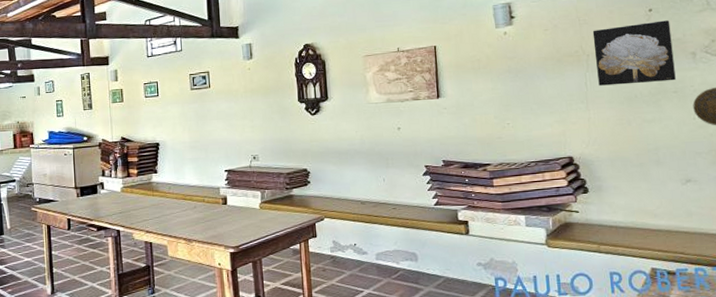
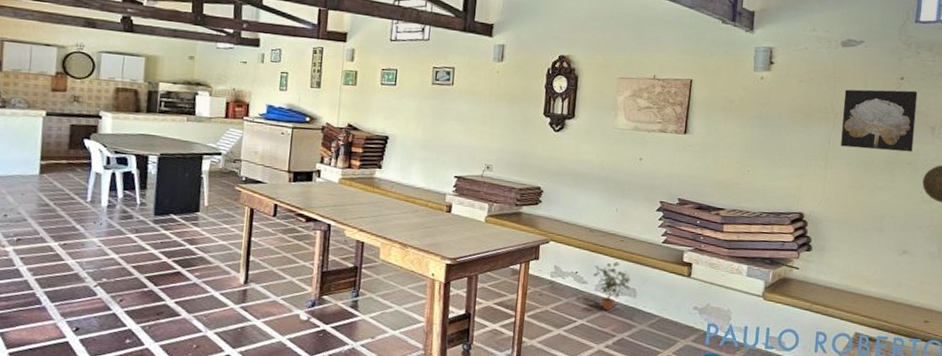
potted plant: none [371,229,411,277] -> present [593,261,632,311]

